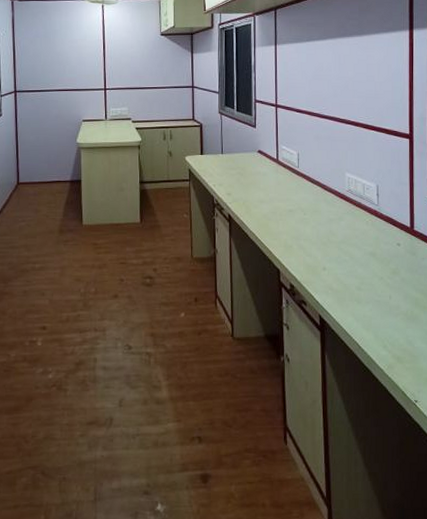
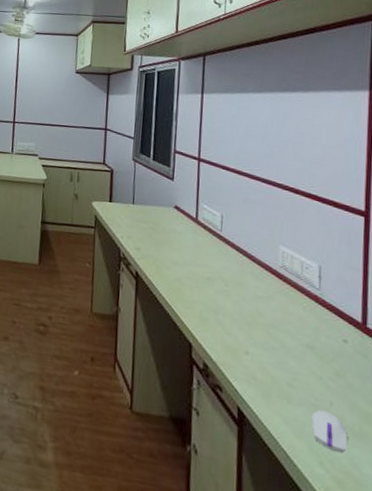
computer mouse: none [376,304,403,335] -> present [311,410,348,454]

